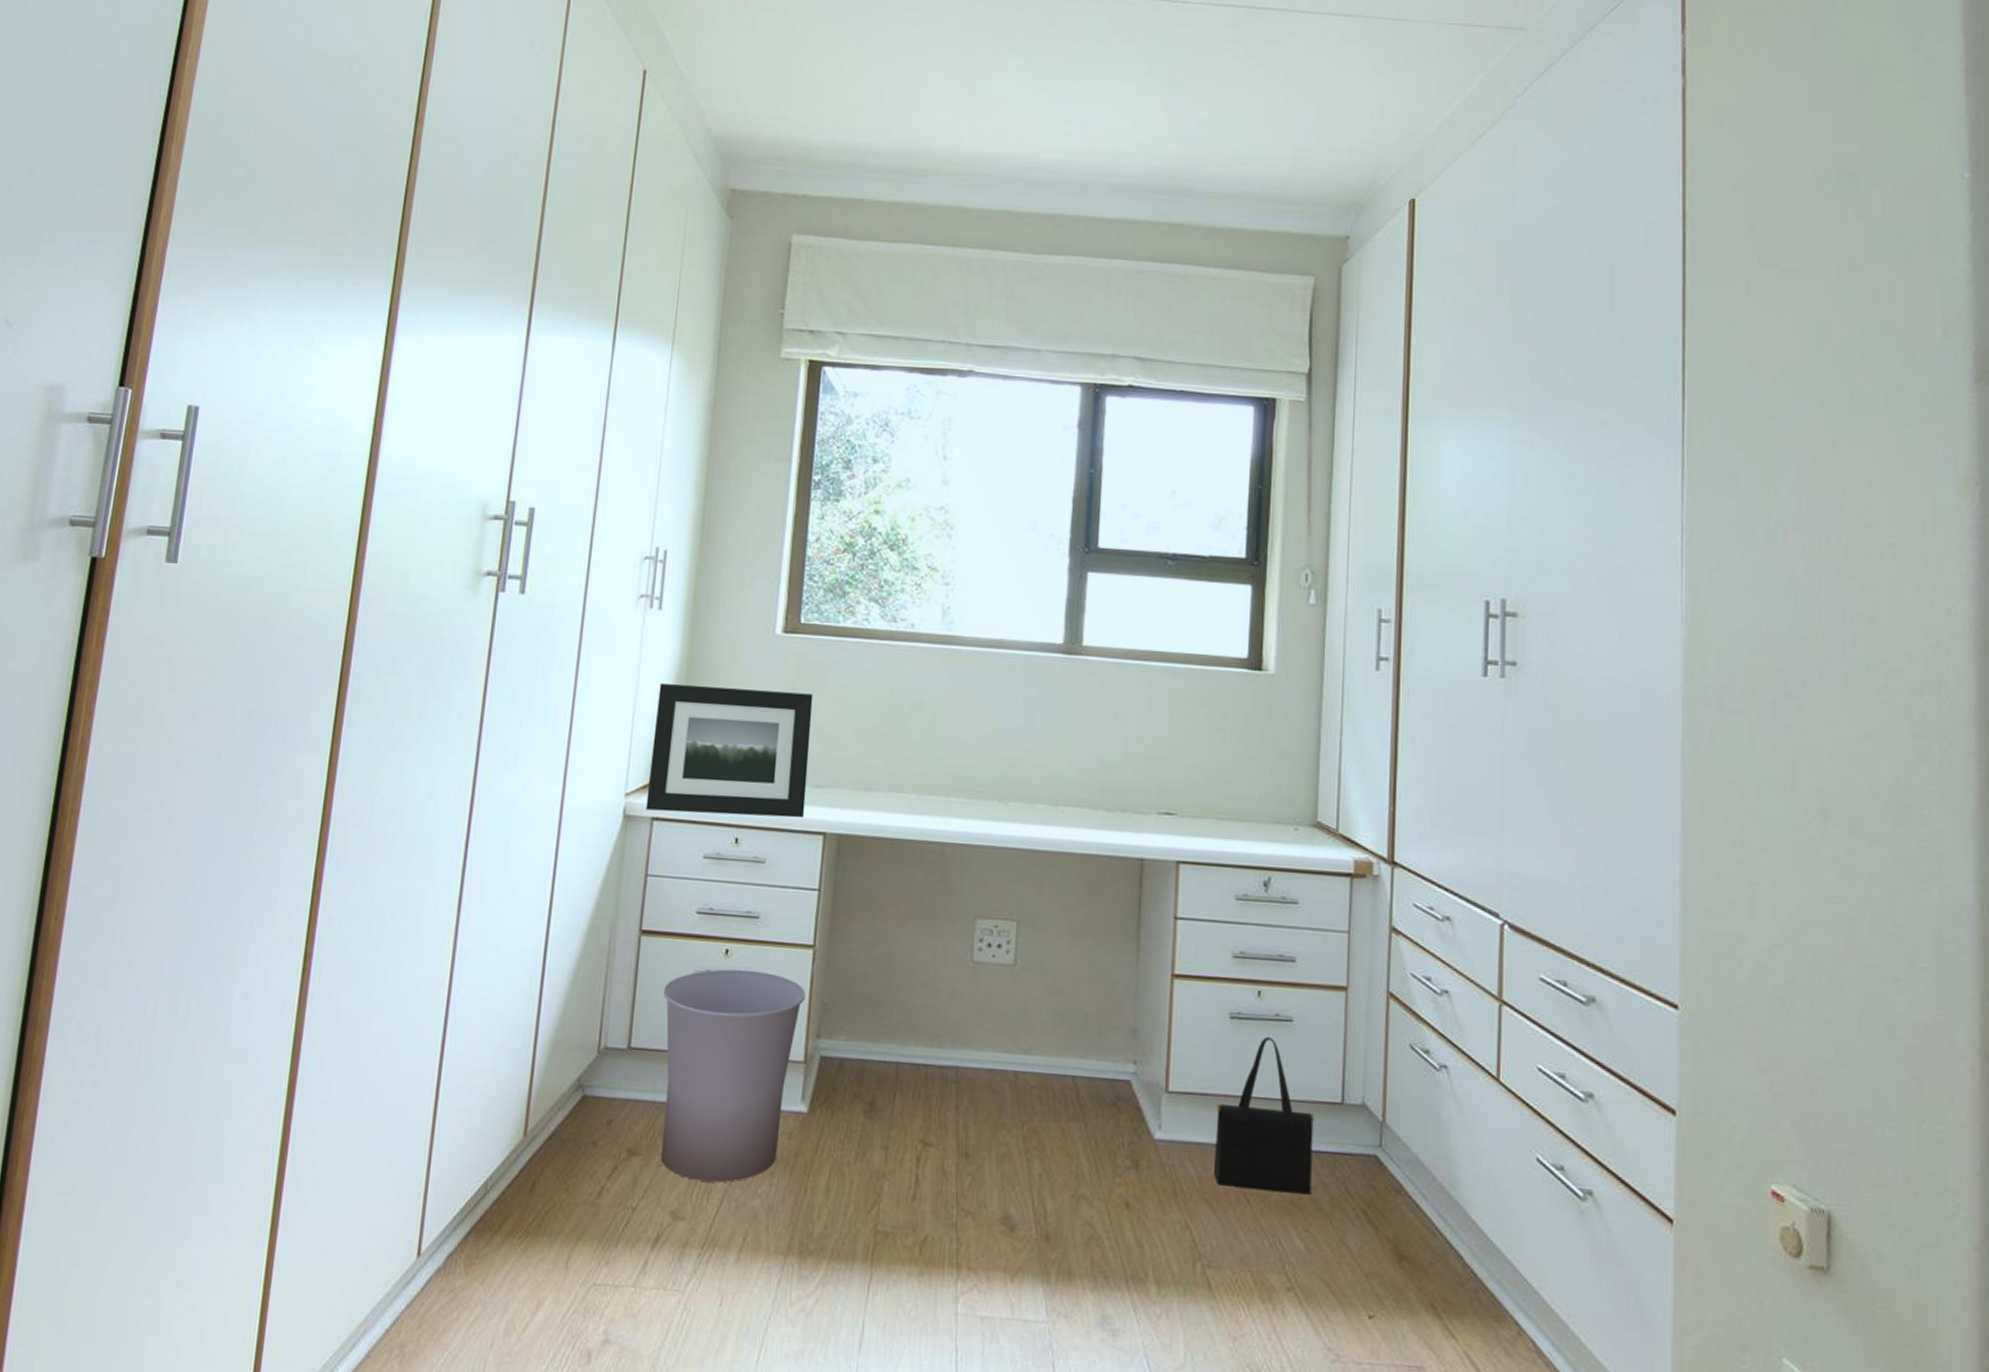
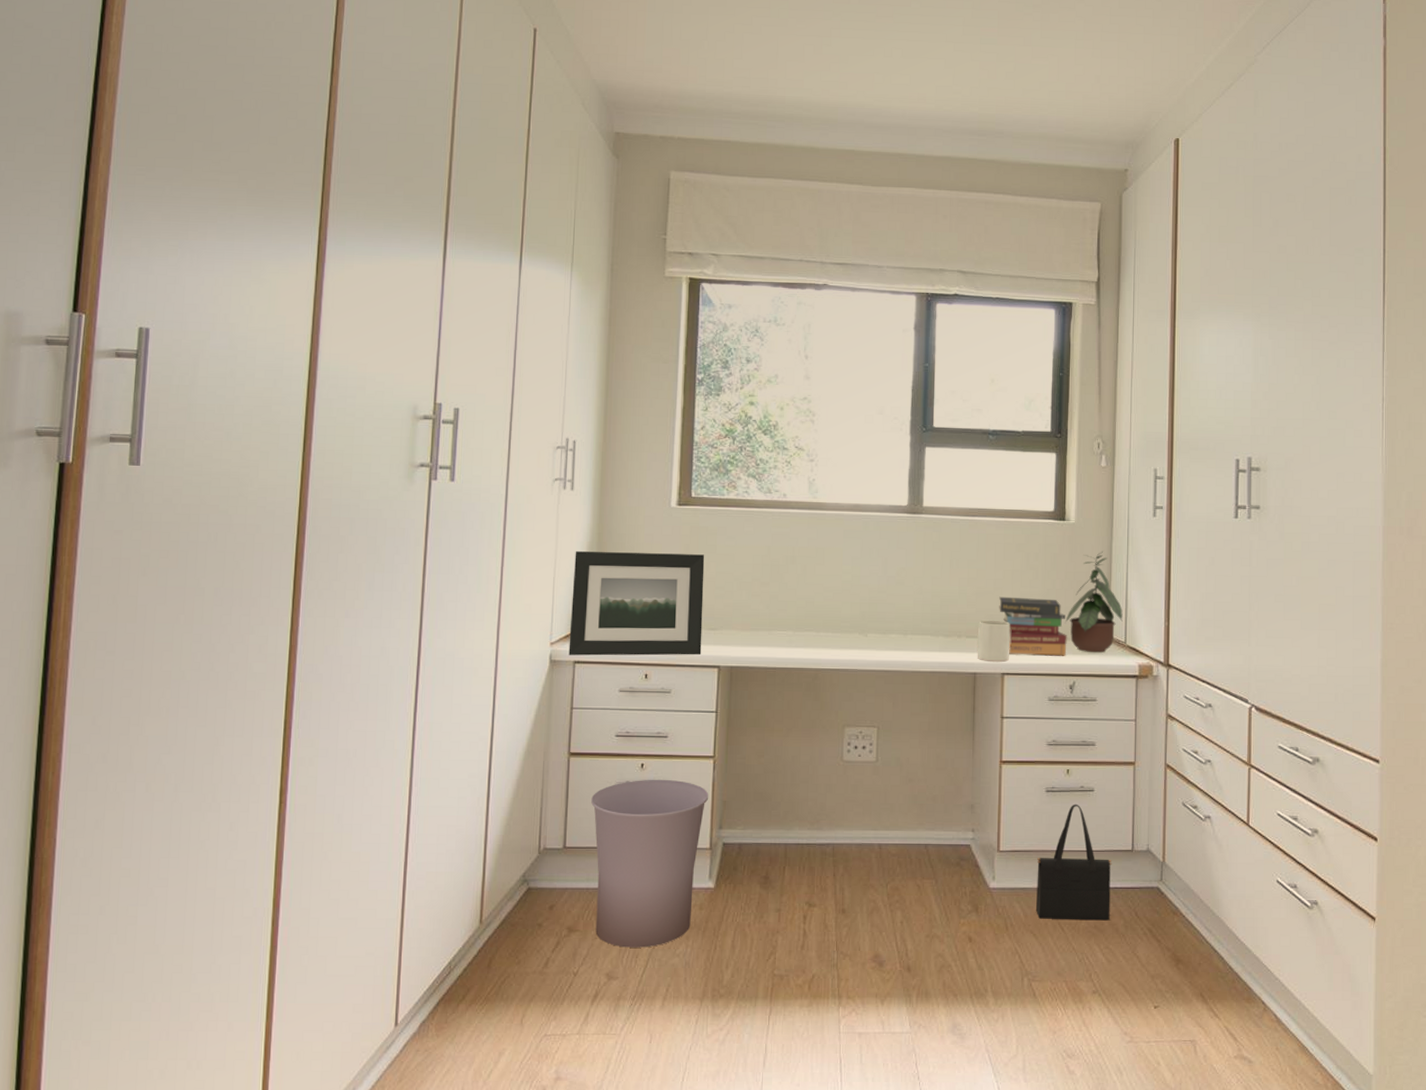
mug: none [1145,791,1189,848] -> present [977,620,1011,663]
books: none [1175,763,1262,842] -> present [999,596,1067,655]
potted plant: none [1259,711,1334,843] -> present [1065,551,1123,654]

